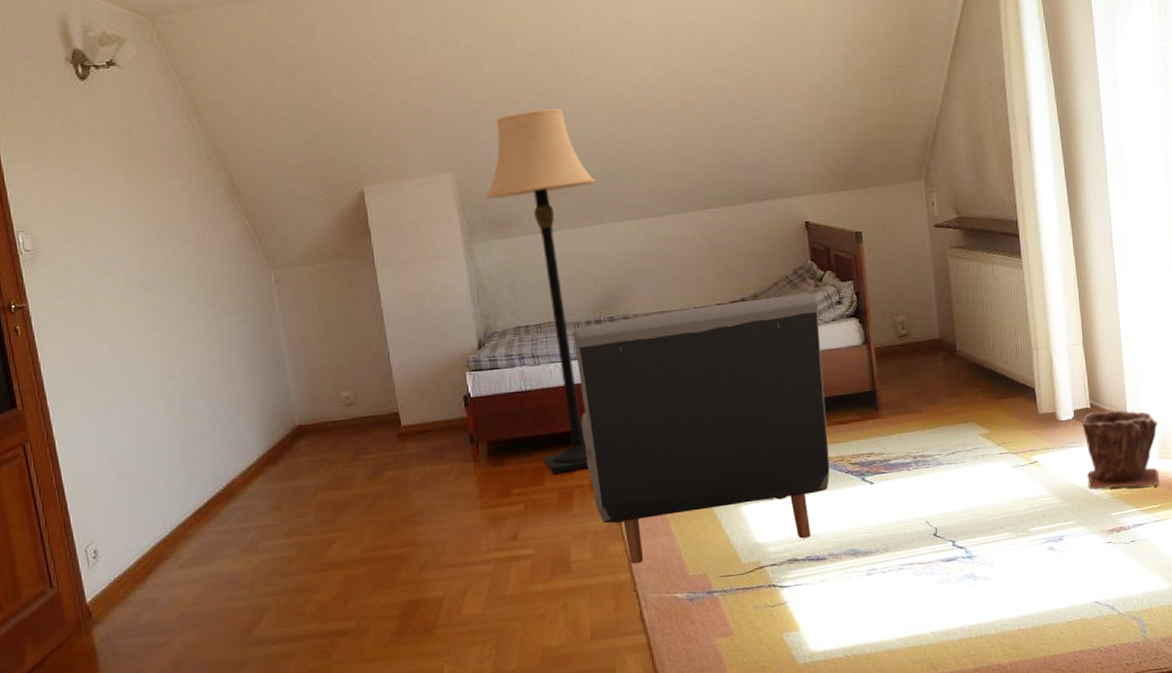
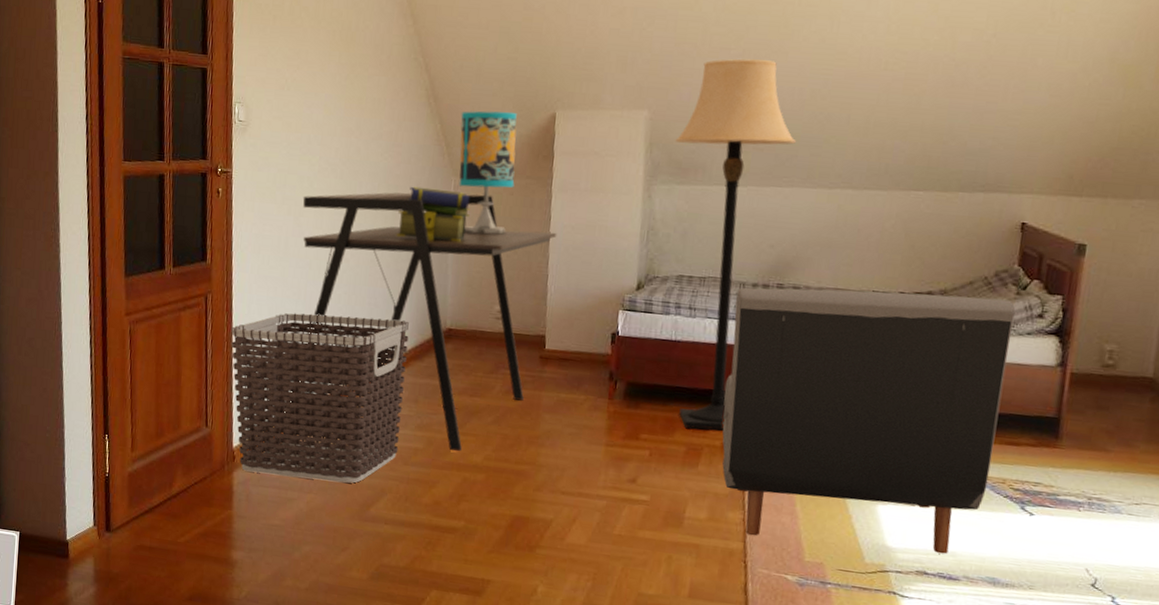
clothes hamper: none [60,427,271,626] -> present [231,313,409,483]
desk: none [114,282,390,565] -> present [282,192,557,451]
stack of books: none [221,284,297,341] -> present [396,186,471,242]
table lamp: none [267,195,338,326] -> present [459,111,517,235]

